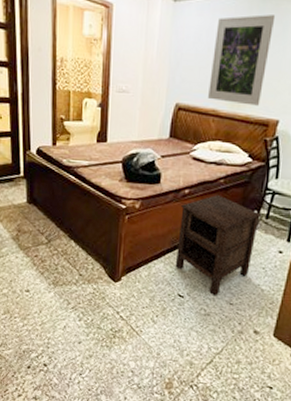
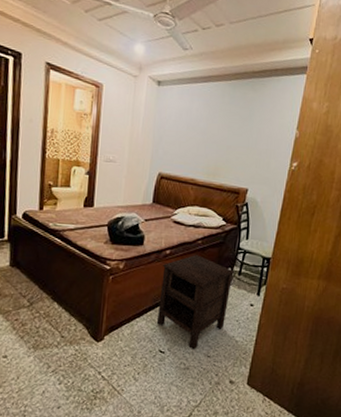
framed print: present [208,14,276,106] -> none [187,101,244,176]

